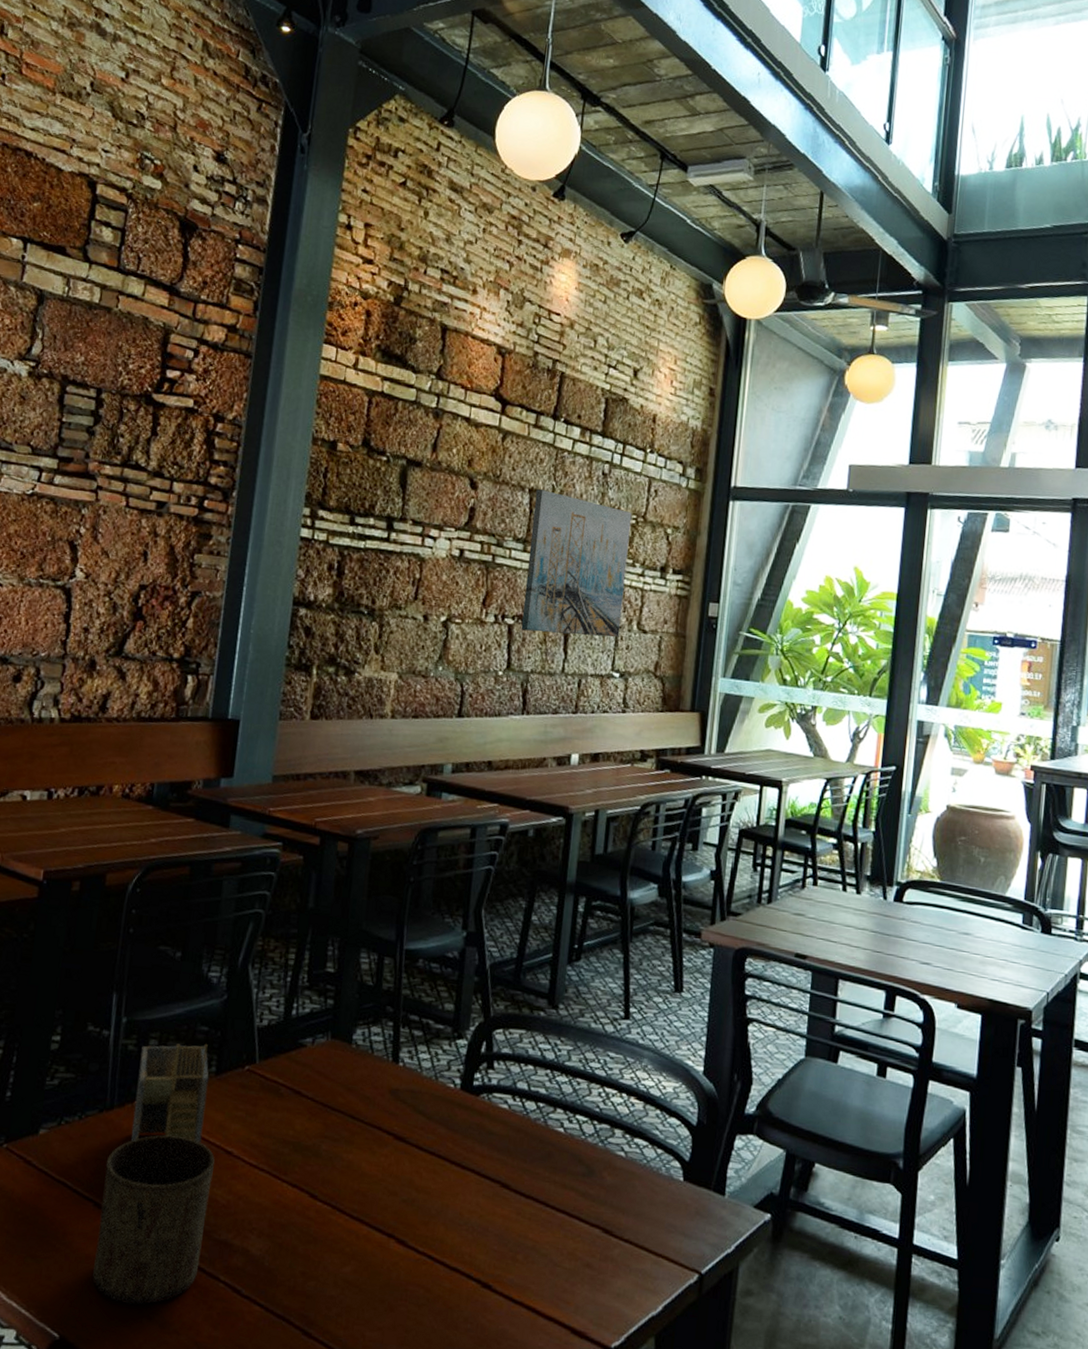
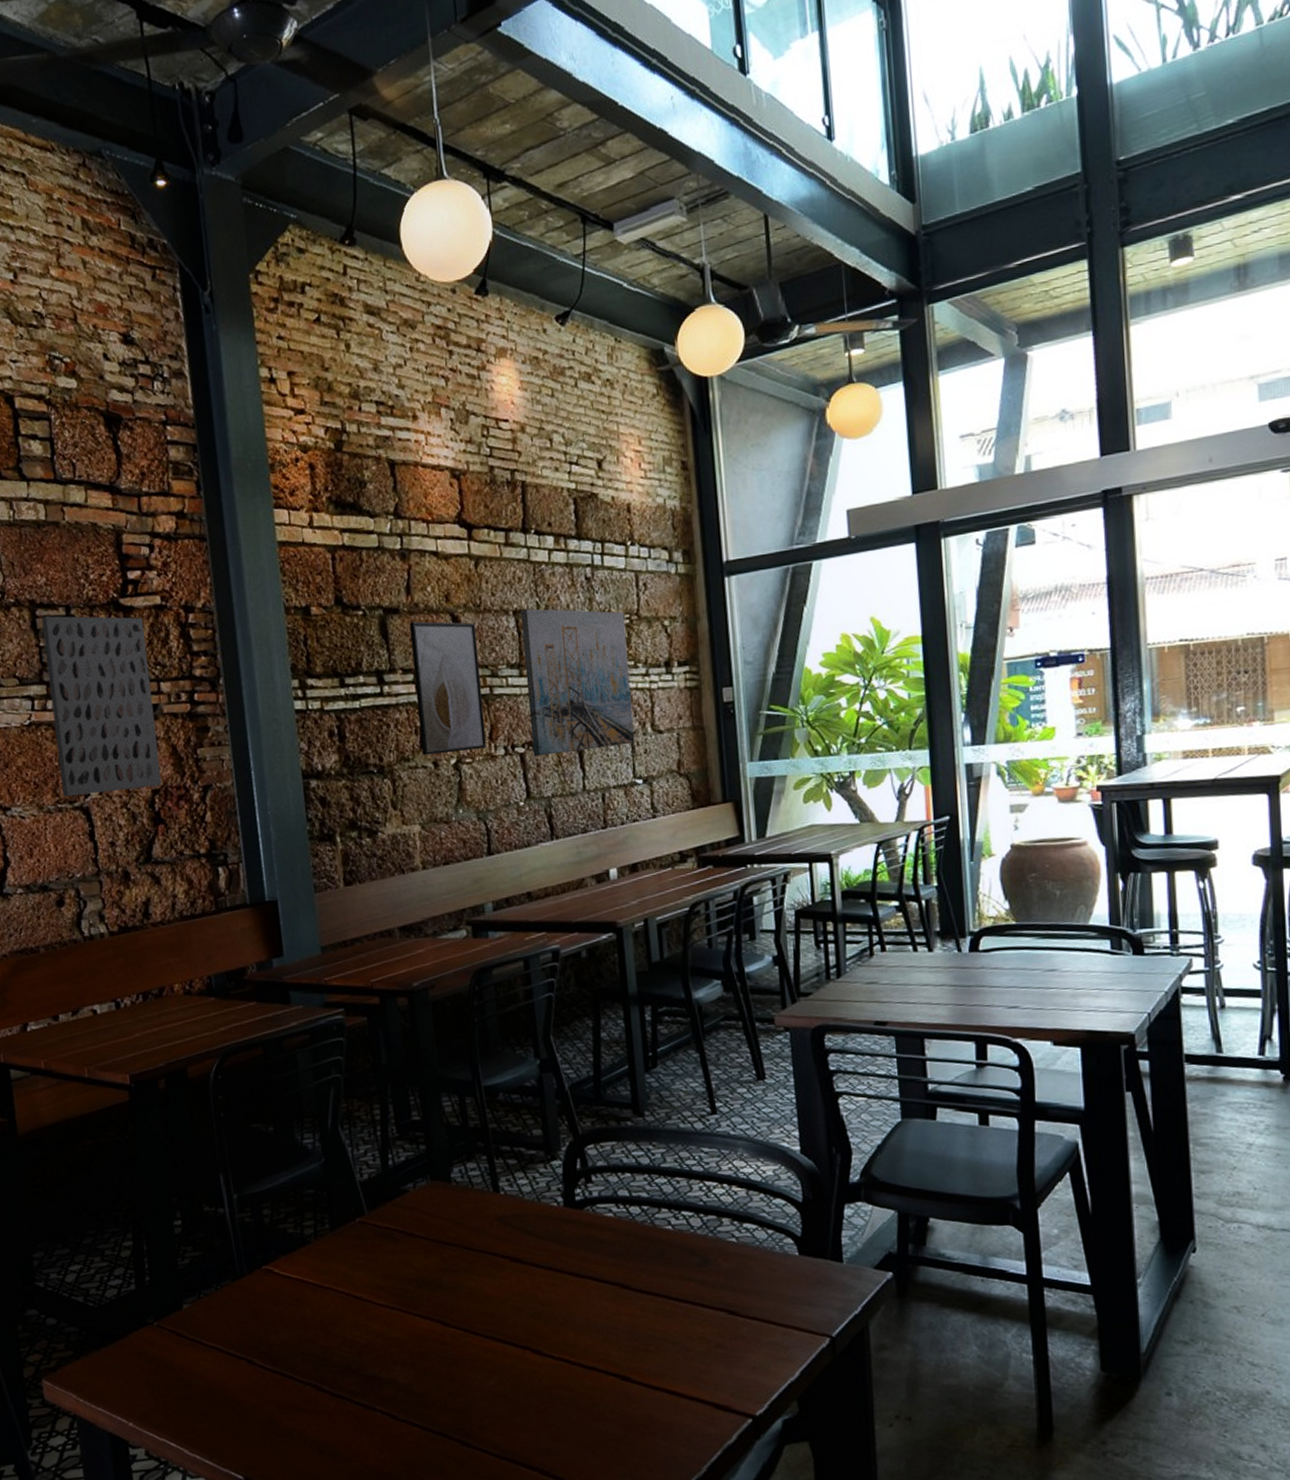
wall art: none [47,394,172,583] -> present [41,616,162,797]
cup: present [93,1135,215,1305] -> none [249,1291,354,1442]
napkin holder: present [131,1043,209,1143] -> none [257,1205,331,1302]
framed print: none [414,478,491,613] -> present [409,621,487,756]

